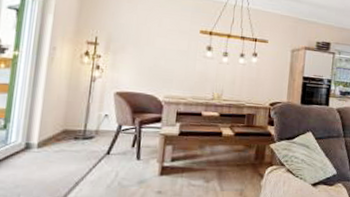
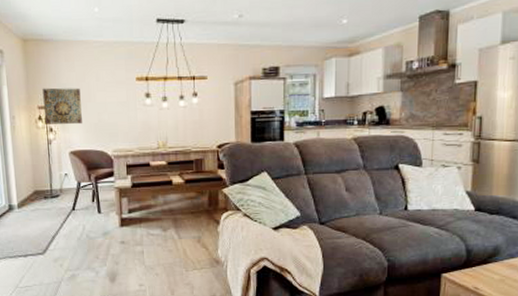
wall art: none [91,24,139,66] -> present [42,88,82,125]

